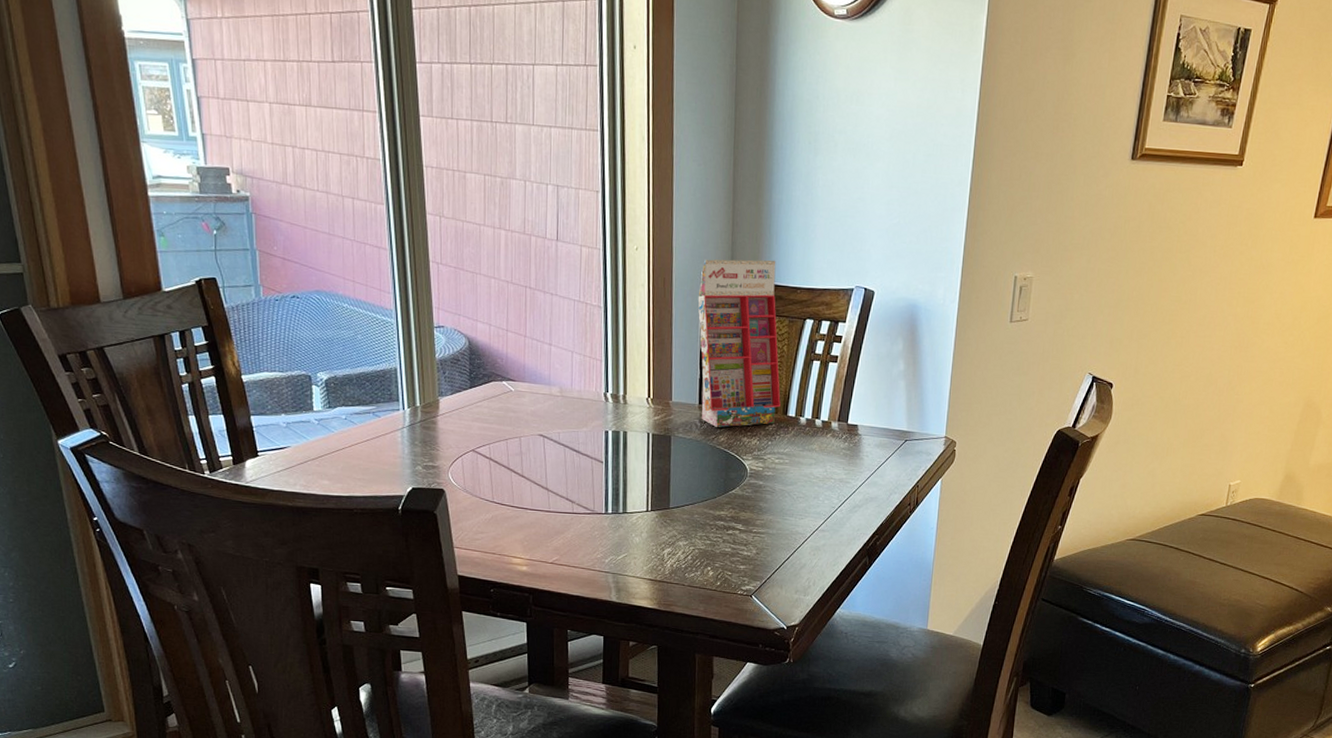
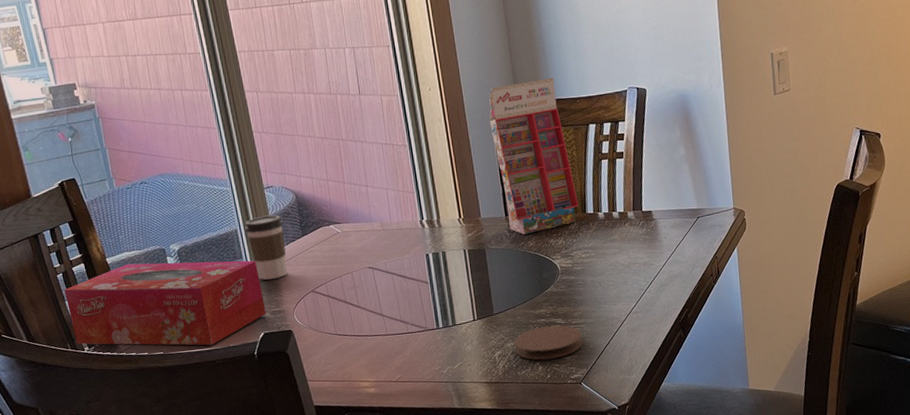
tissue box: none [189,385,418,491] -> present [64,260,266,346]
coffee cup: none [406,358,450,430] -> present [245,214,288,280]
coaster: none [686,530,761,566] -> present [514,325,583,360]

